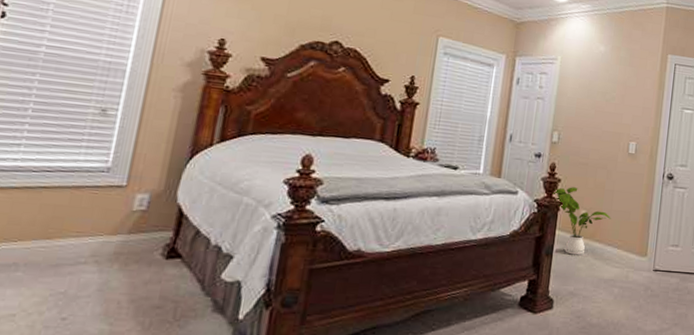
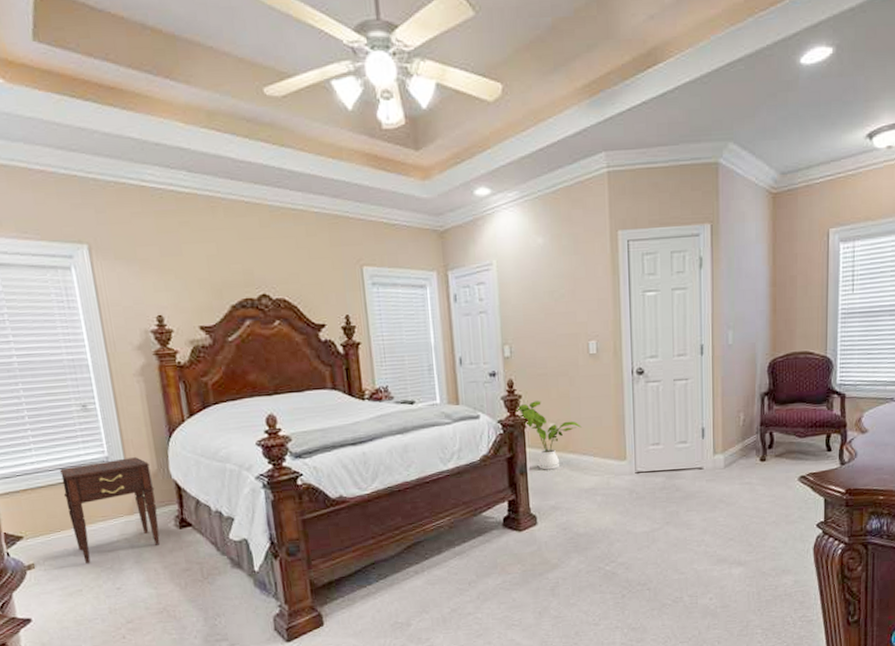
nightstand: none [31,171,156,284] -> present [59,457,160,563]

